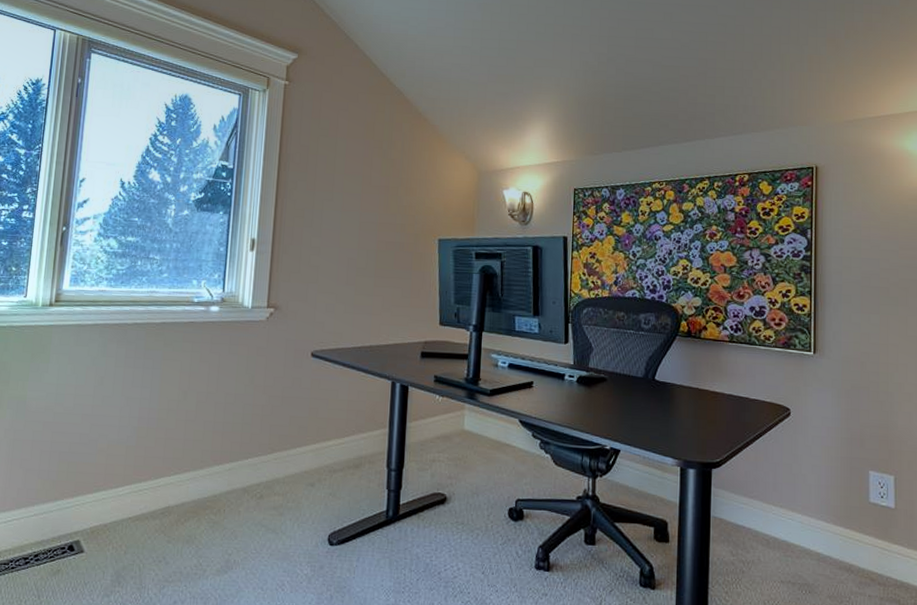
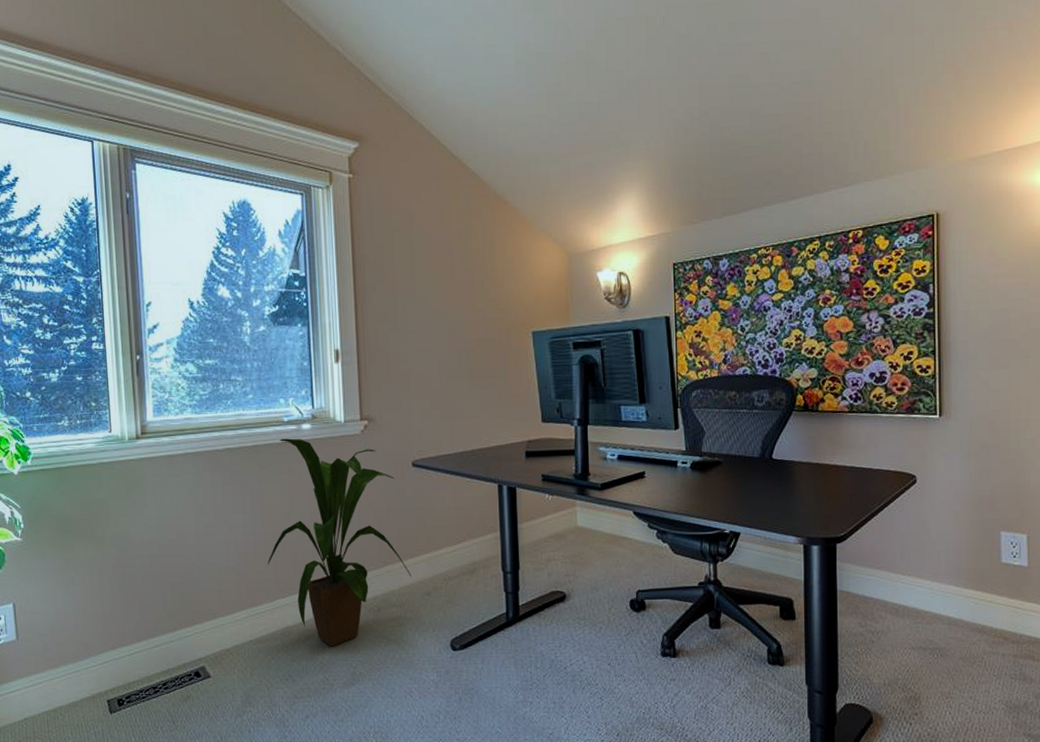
house plant: none [157,318,298,531] -> present [267,438,412,647]

